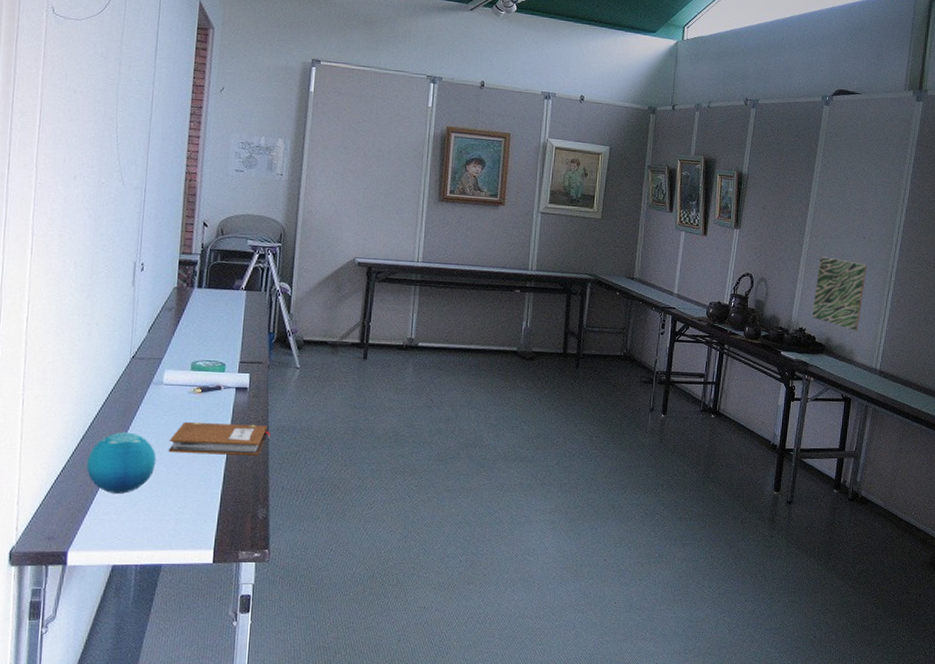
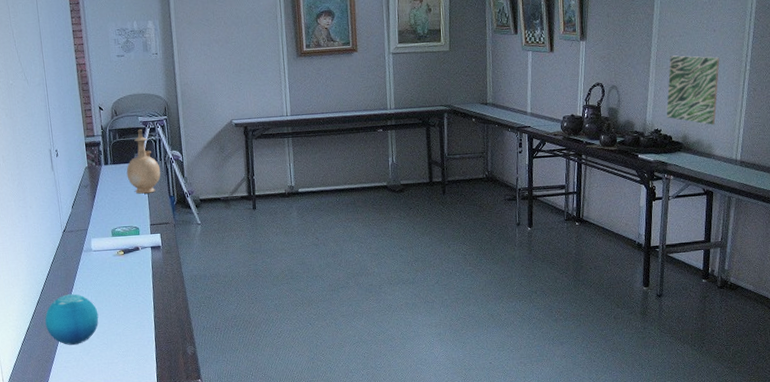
notebook: present [168,421,271,456] -> none [105,276,187,307]
vase: none [222,254,264,326] -> present [126,129,161,194]

